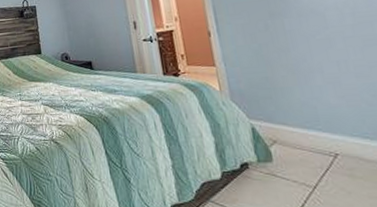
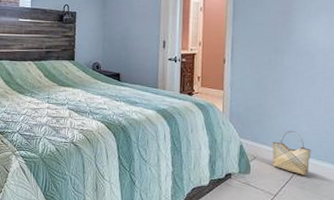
woven basket: none [293,104,355,160] -> present [272,130,312,176]

